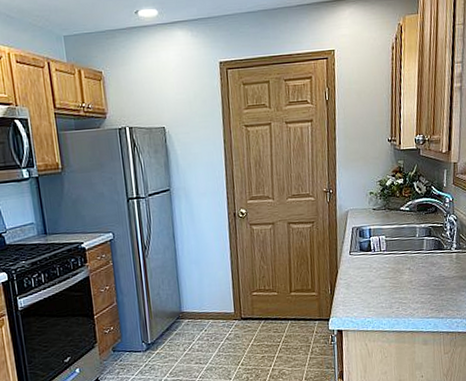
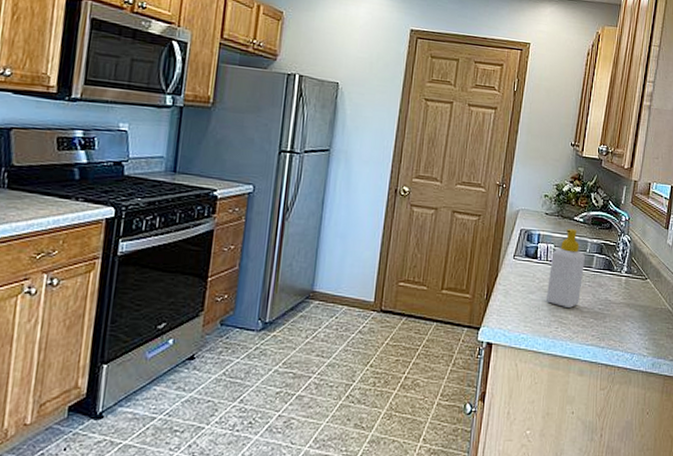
soap bottle: none [384,218,416,289] -> present [545,228,585,308]

